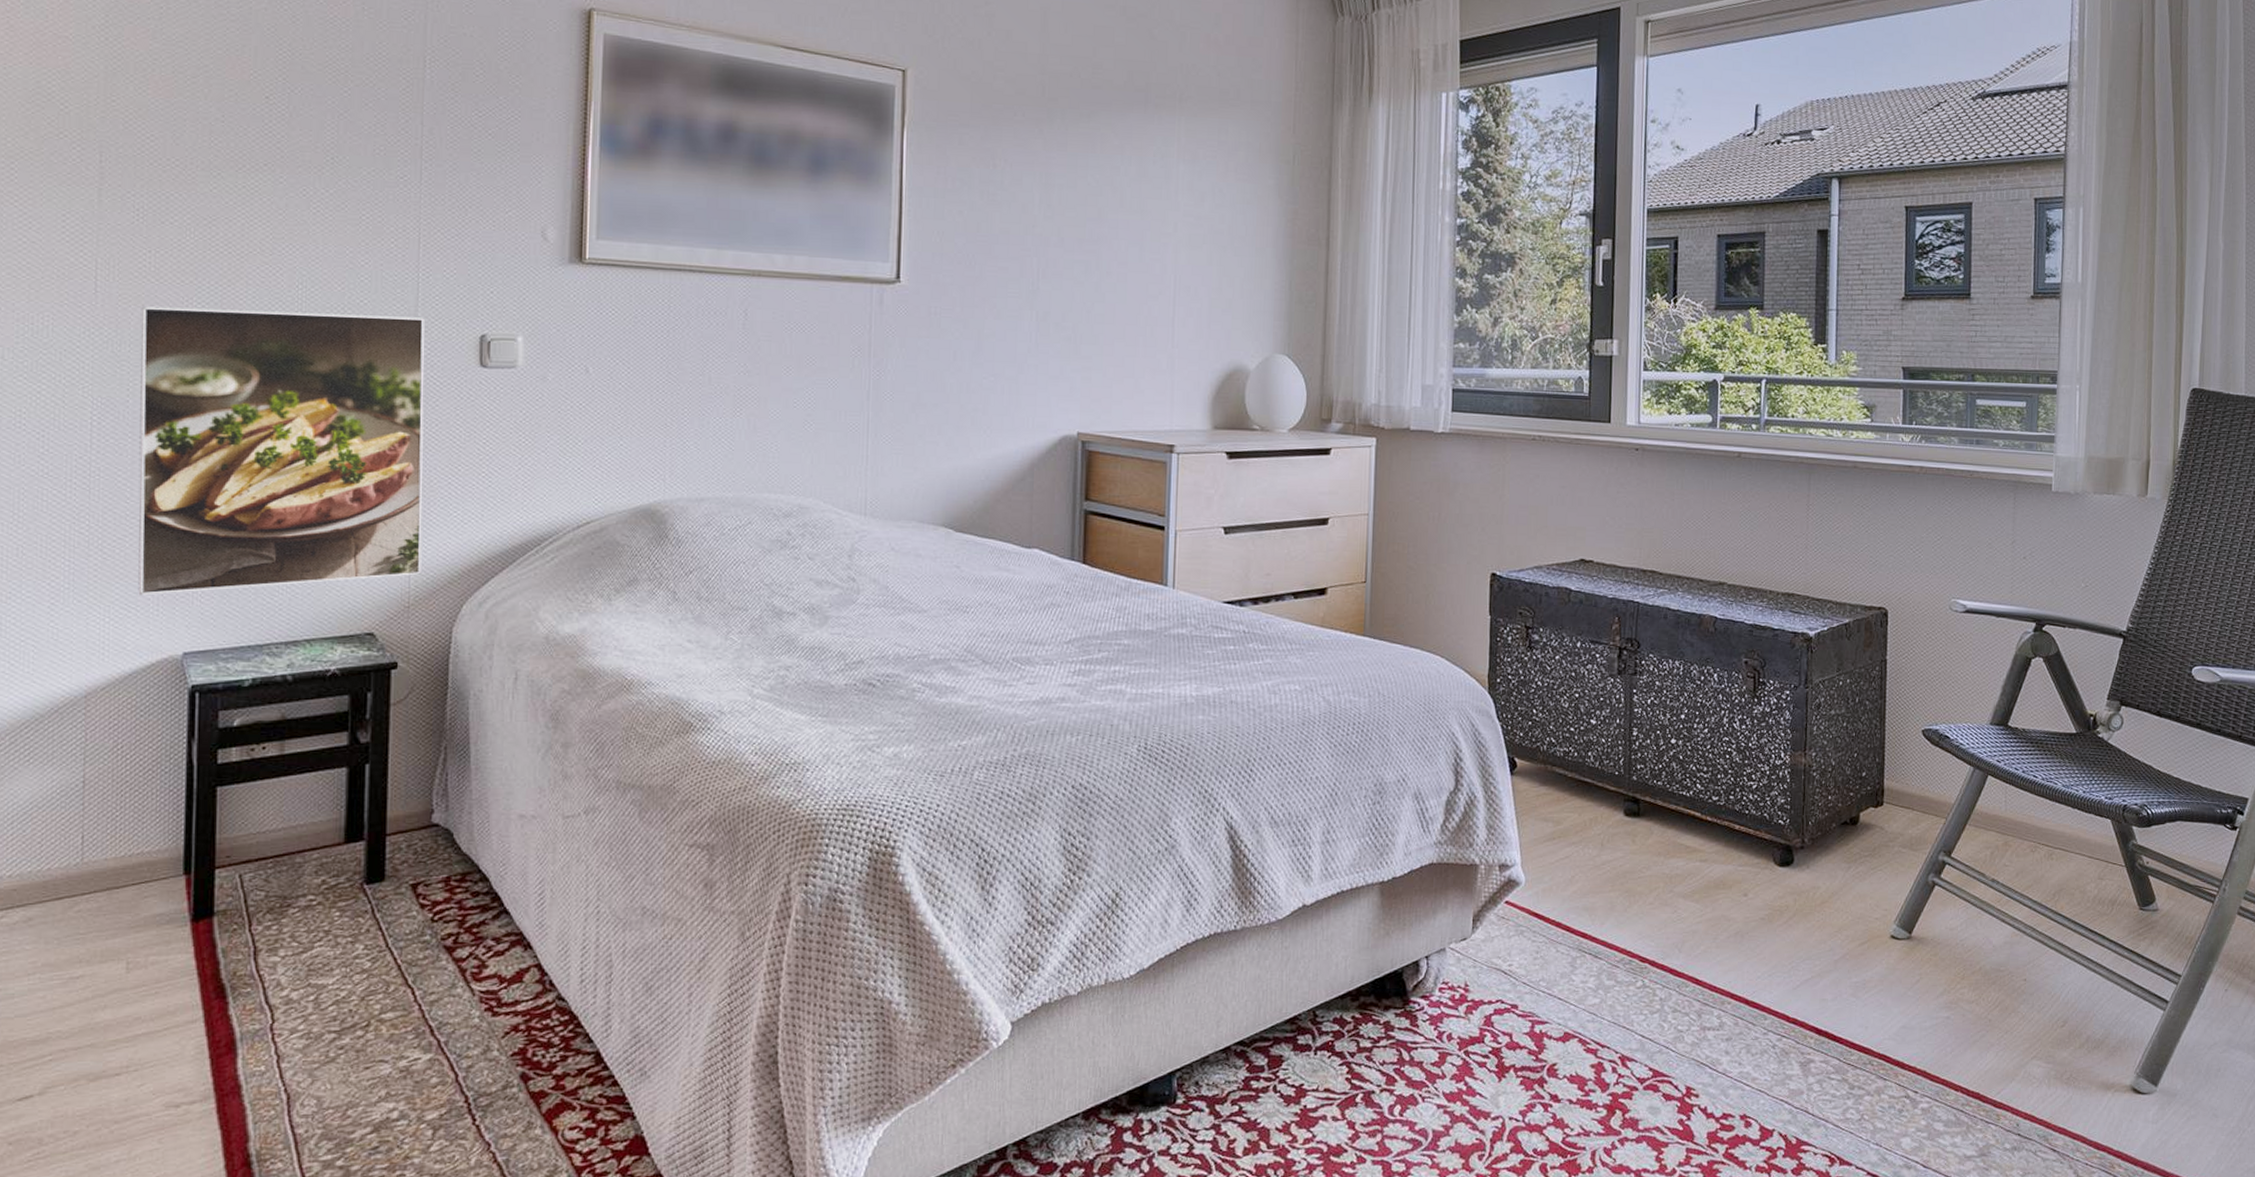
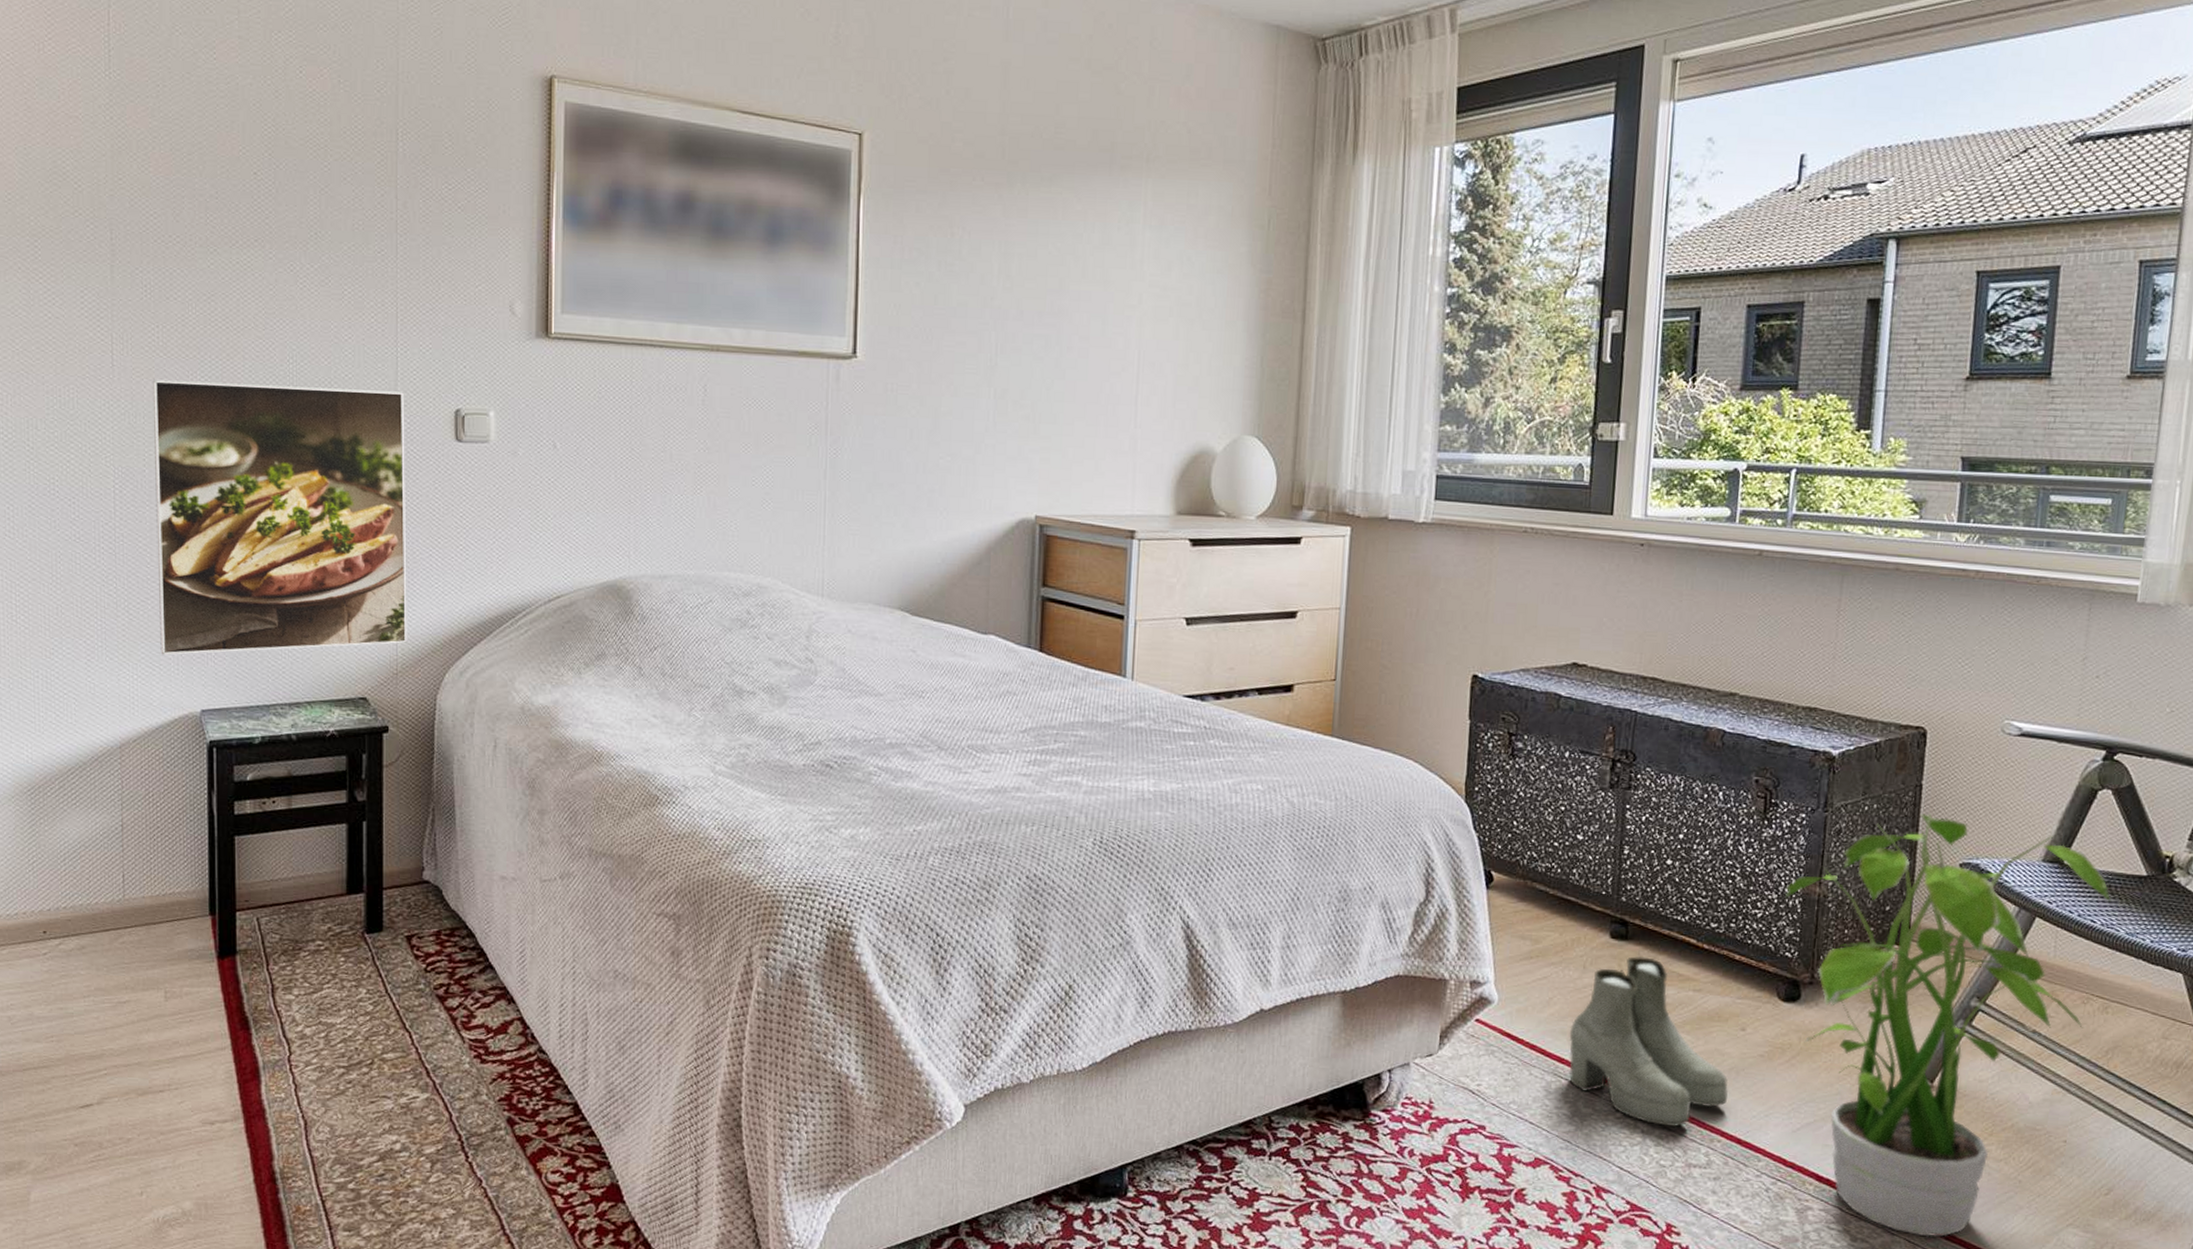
boots: none [1591,832,1735,993] -> present [1568,956,1728,1128]
potted plant: none [1775,686,2049,1080] -> present [1785,813,2111,1237]

